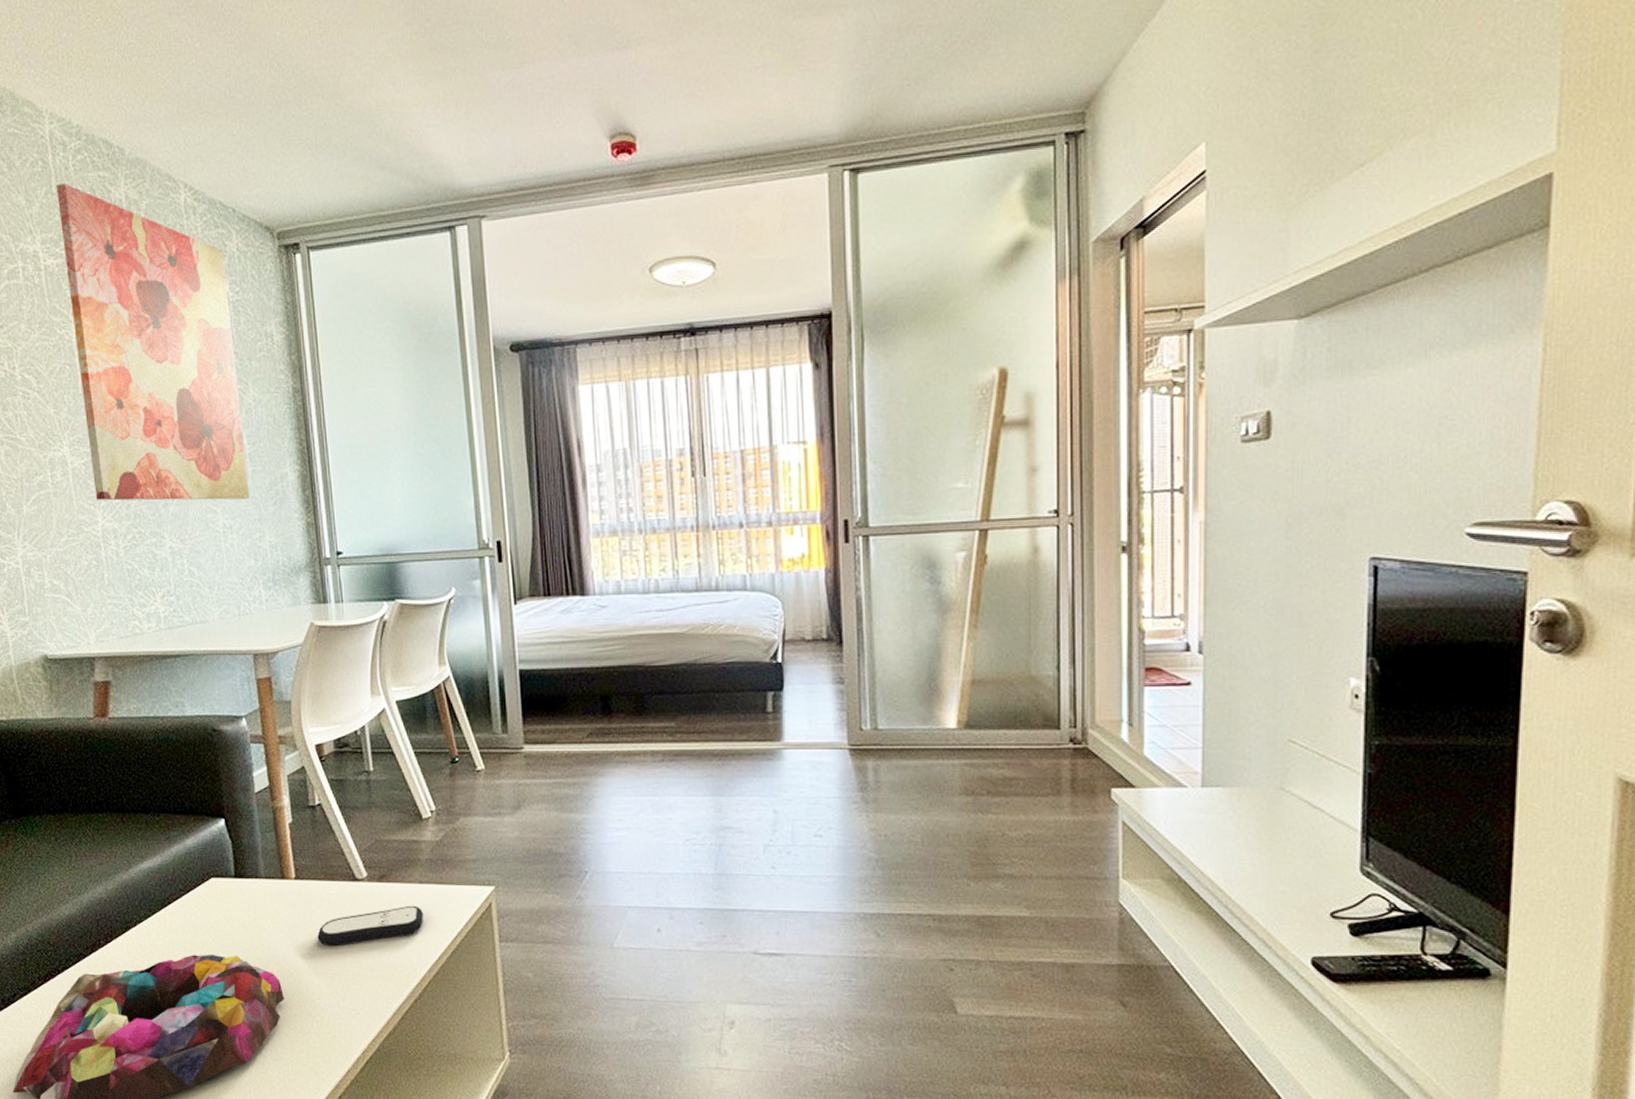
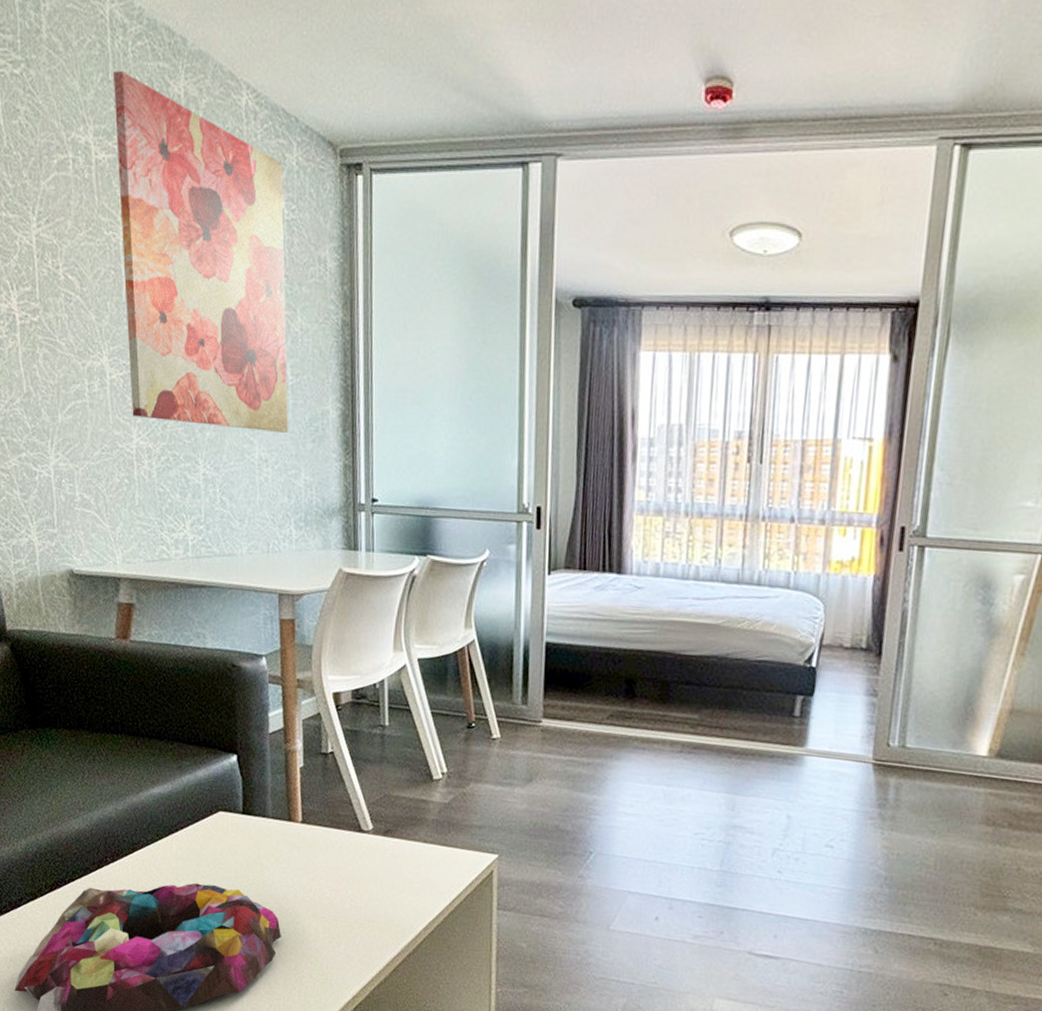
remote control: present [317,905,424,947] -> none [318,862,426,893]

